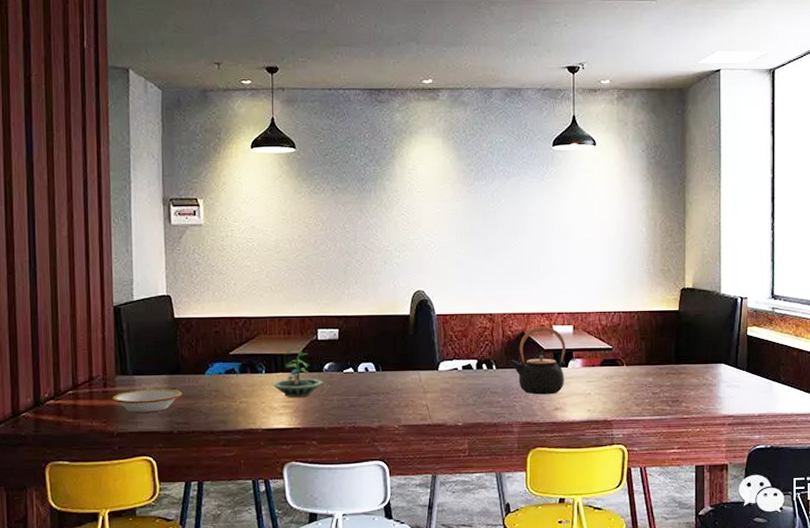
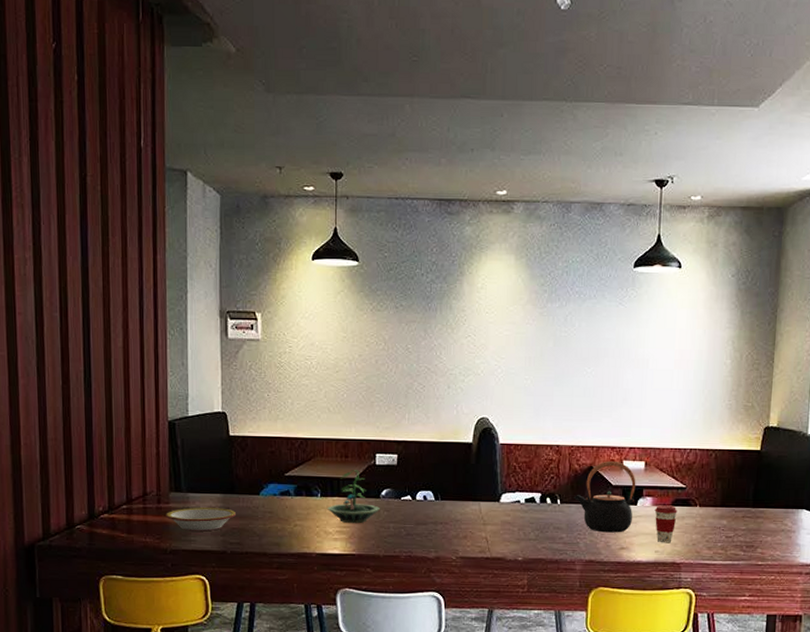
coffee cup: none [584,366,606,401] -> present [654,505,678,542]

